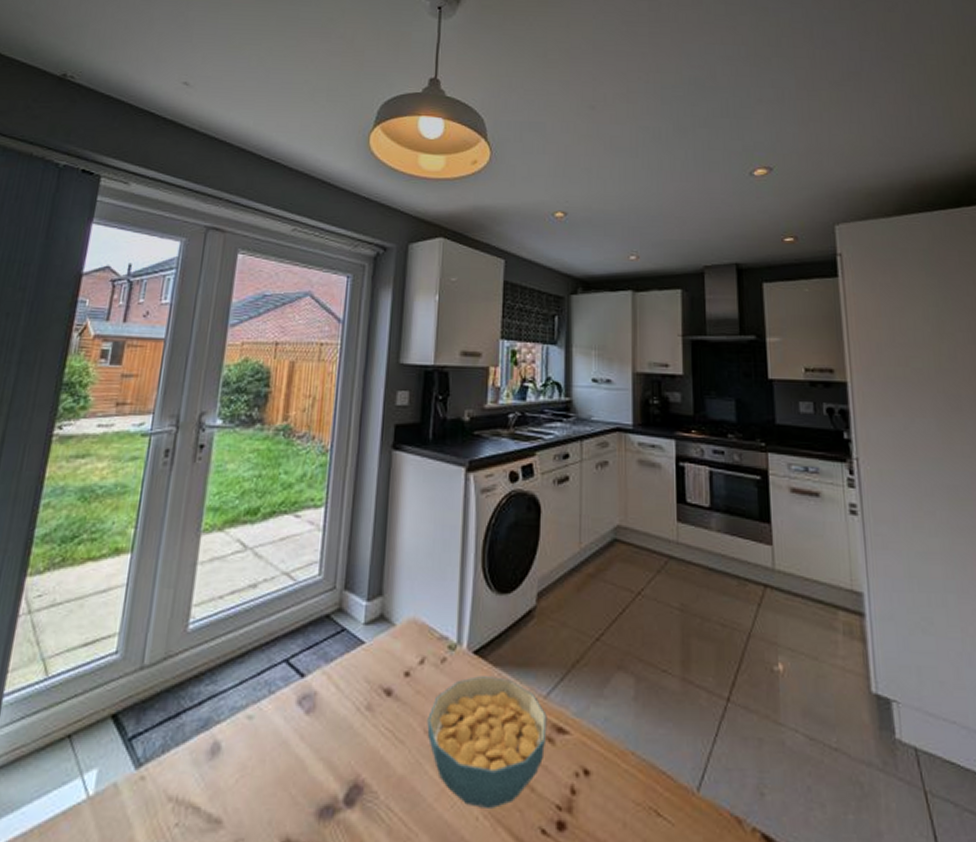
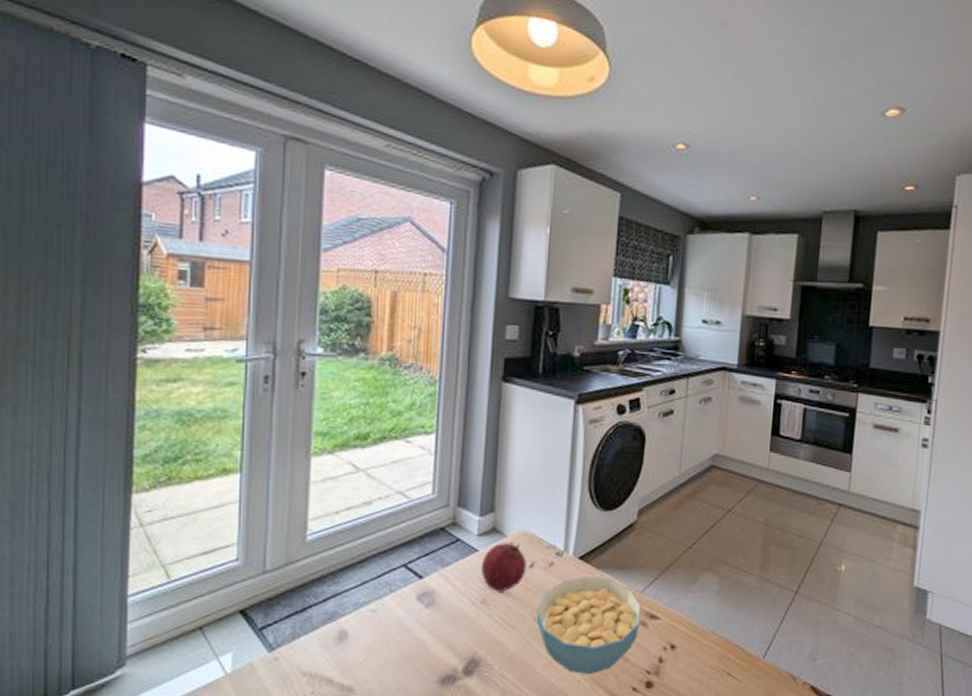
fruit: none [366,631,417,695] -> present [480,541,527,592]

